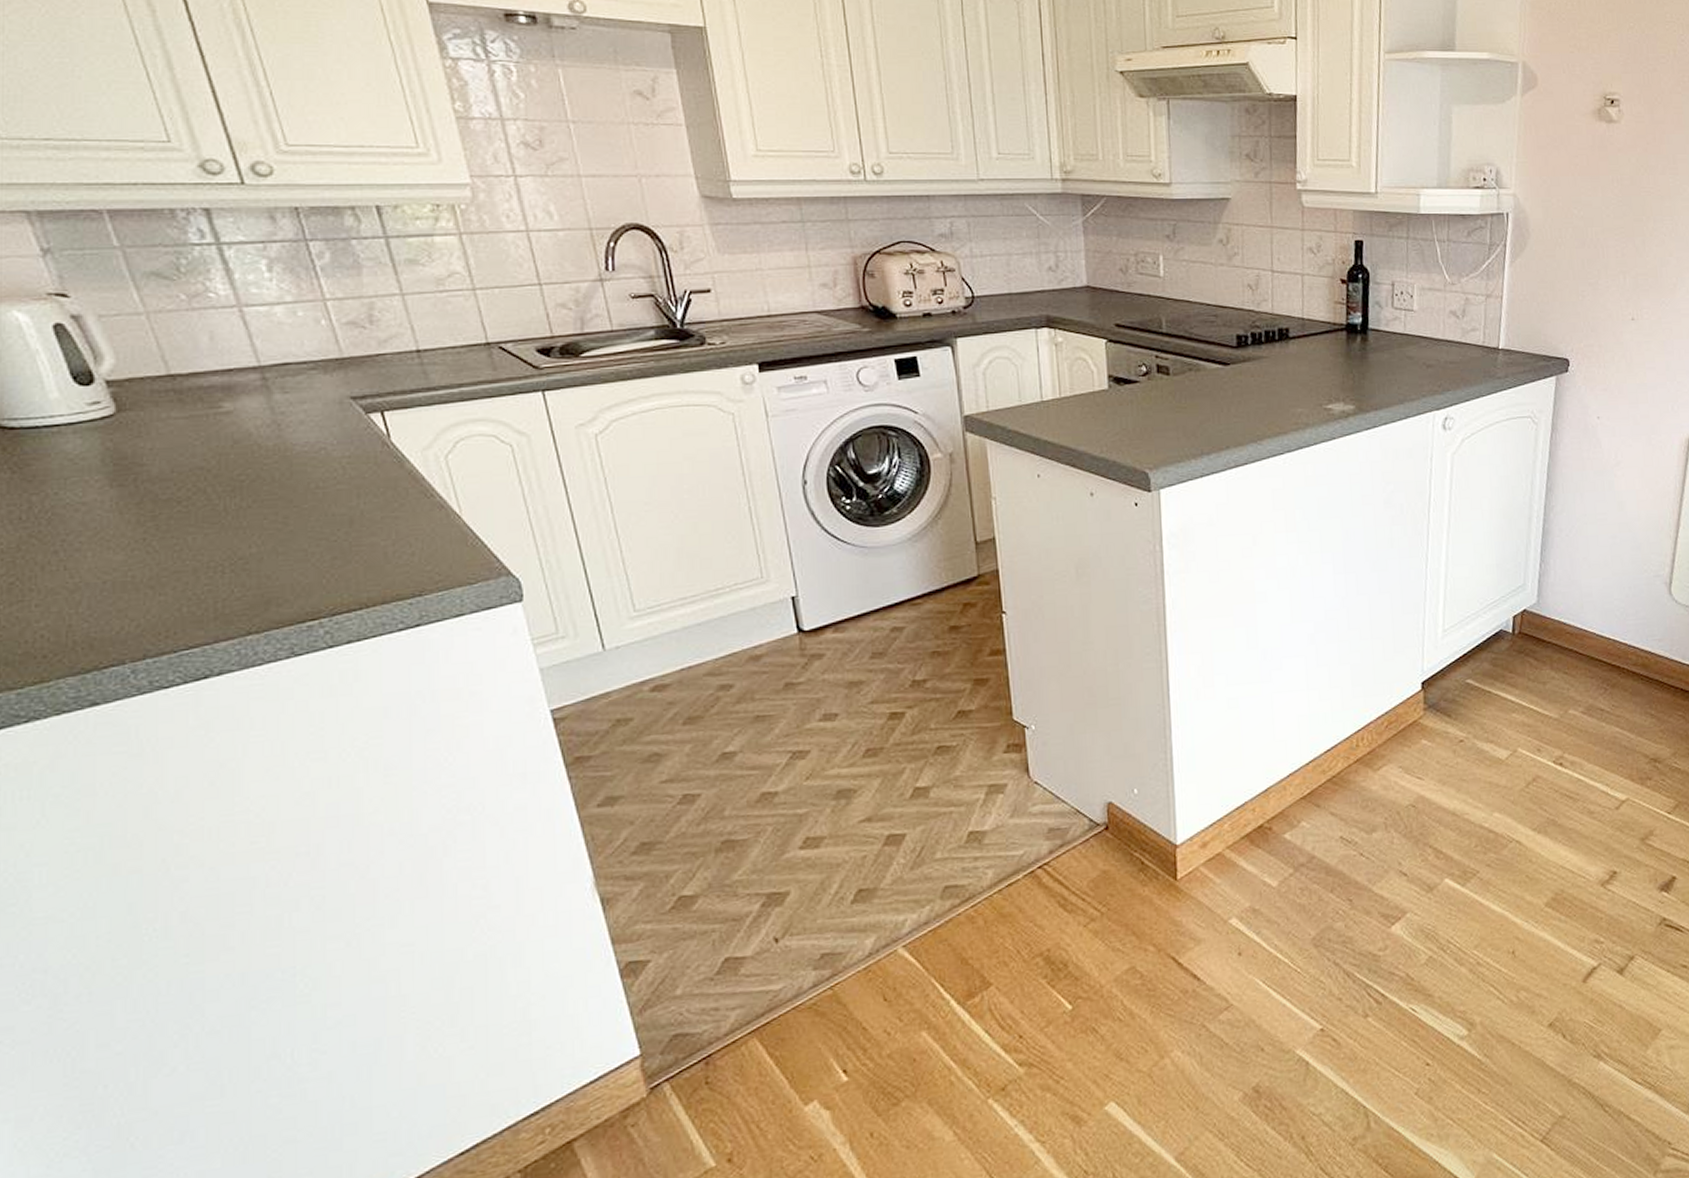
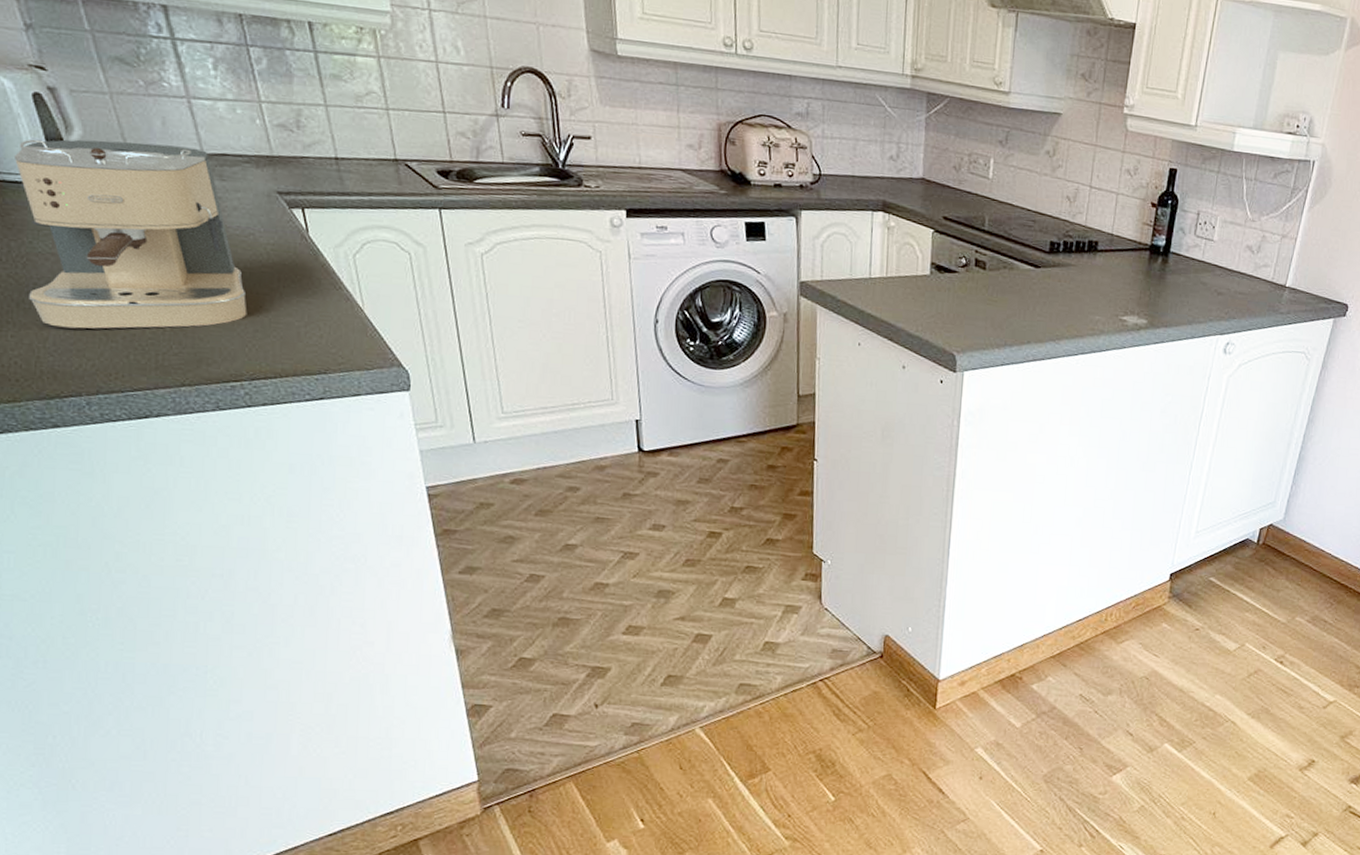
coffee maker: none [32,361,323,588] -> present [13,139,247,329]

